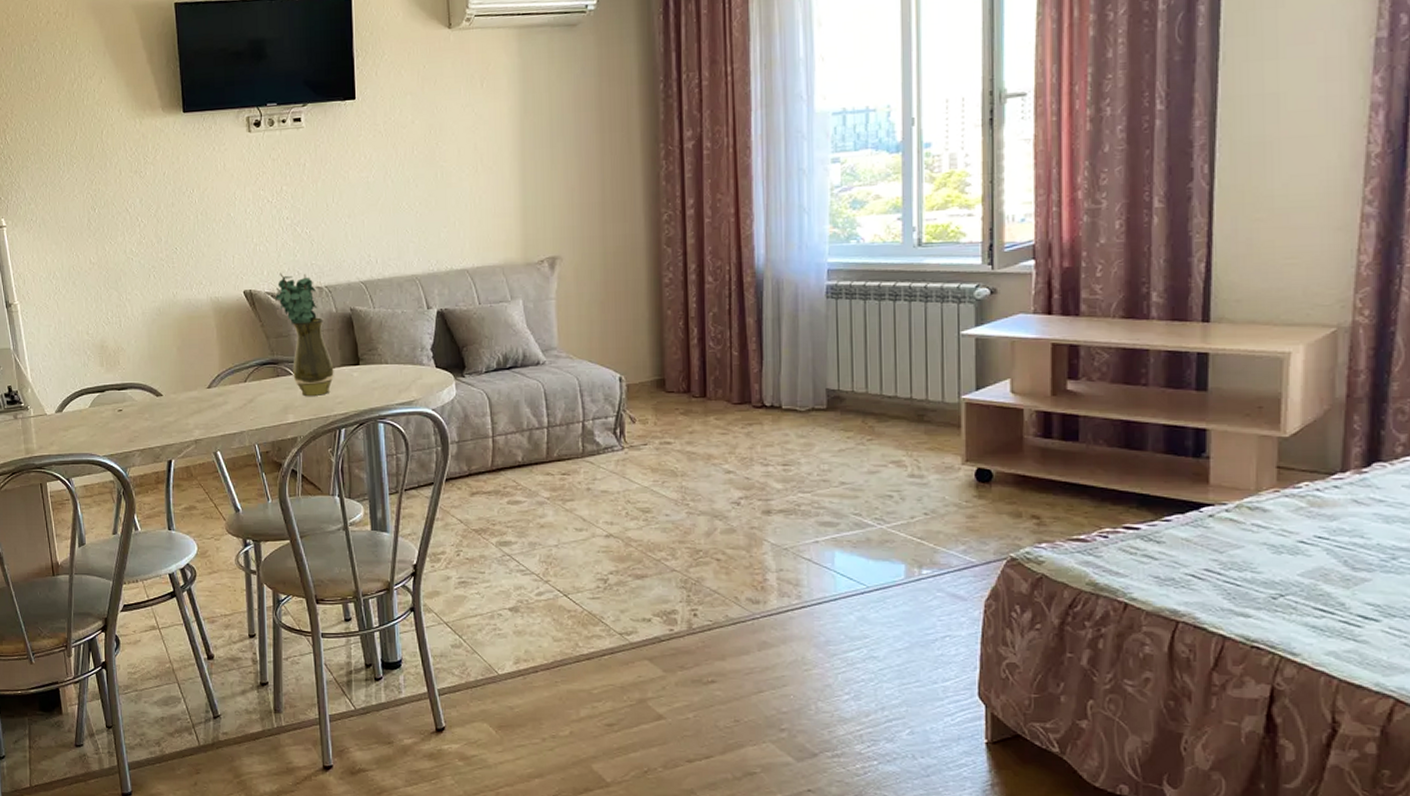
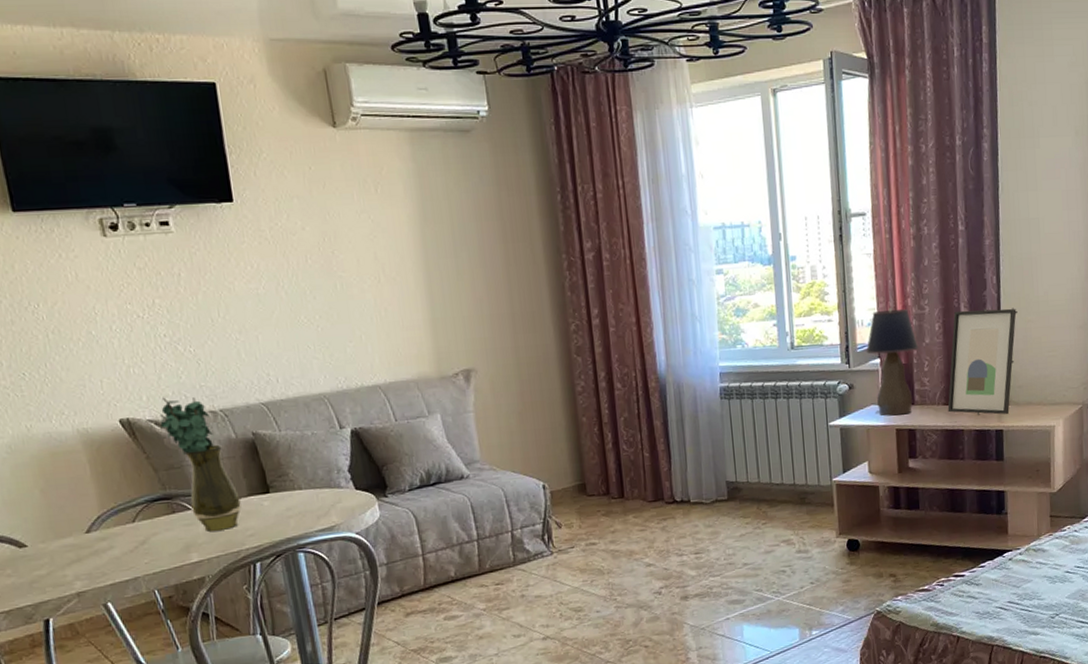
table lamp: none [1015,201,1090,328] -> present [865,308,919,416]
picture frame: none [1127,203,1239,334] -> present [947,308,1018,415]

